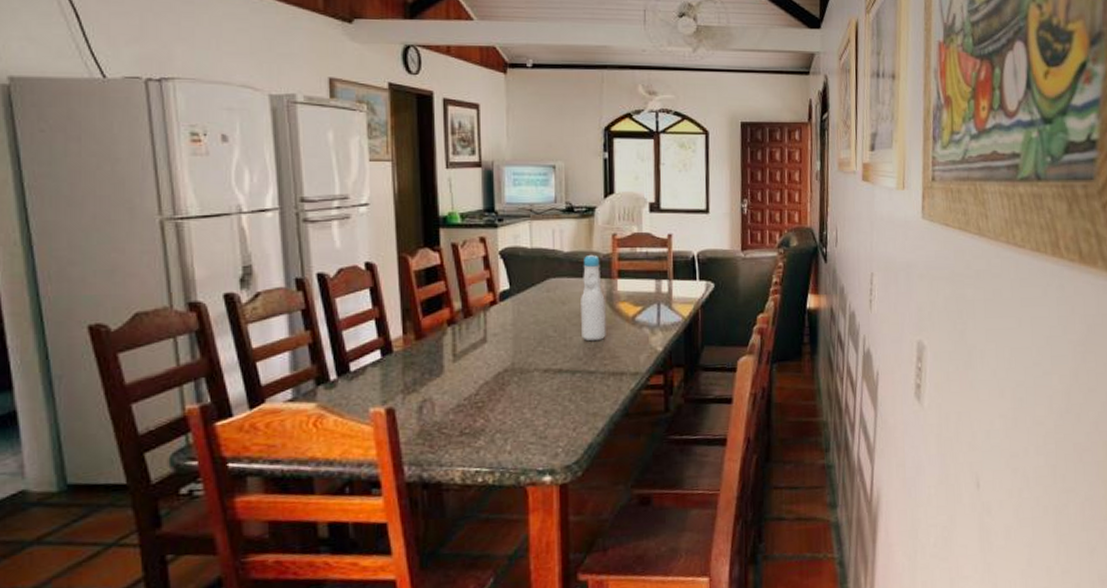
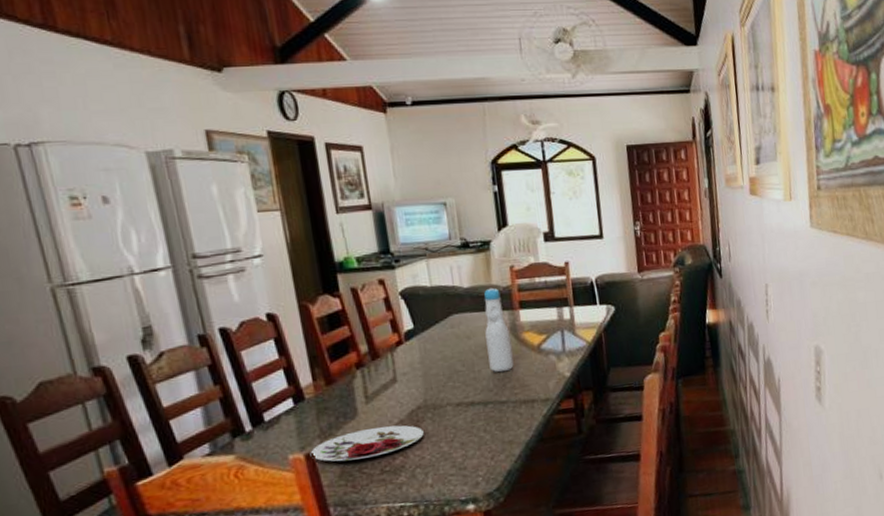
plate: none [391,386,508,419] -> present [310,425,424,462]

